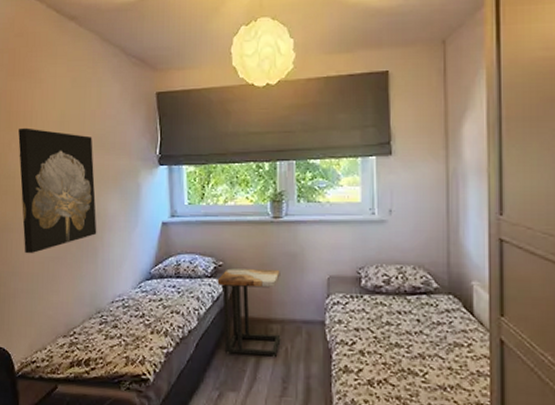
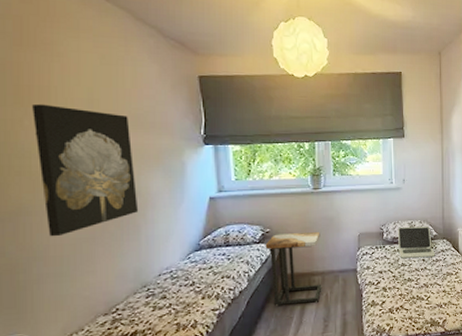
laptop: none [380,272,436,317] -> present [397,226,435,258]

